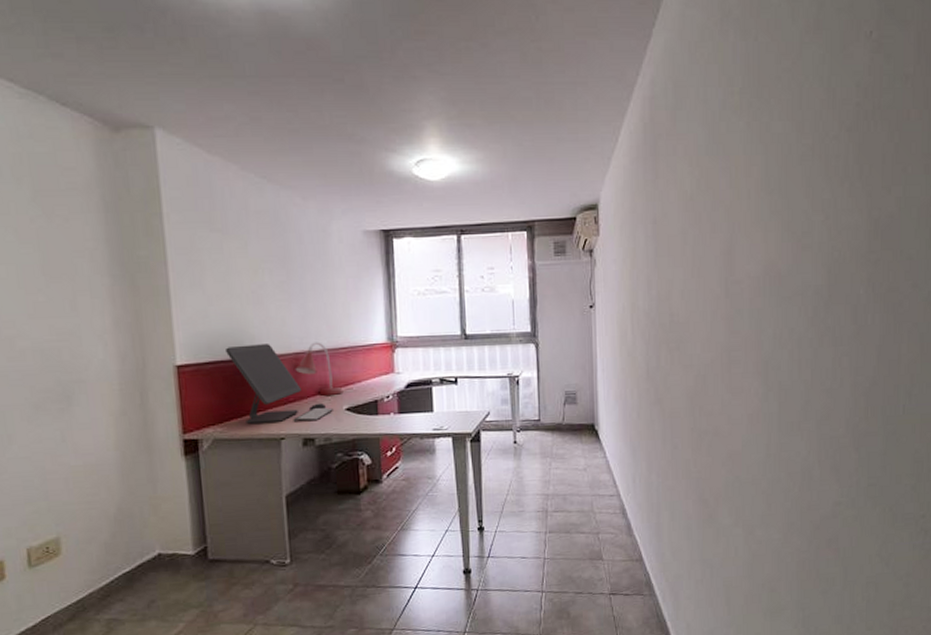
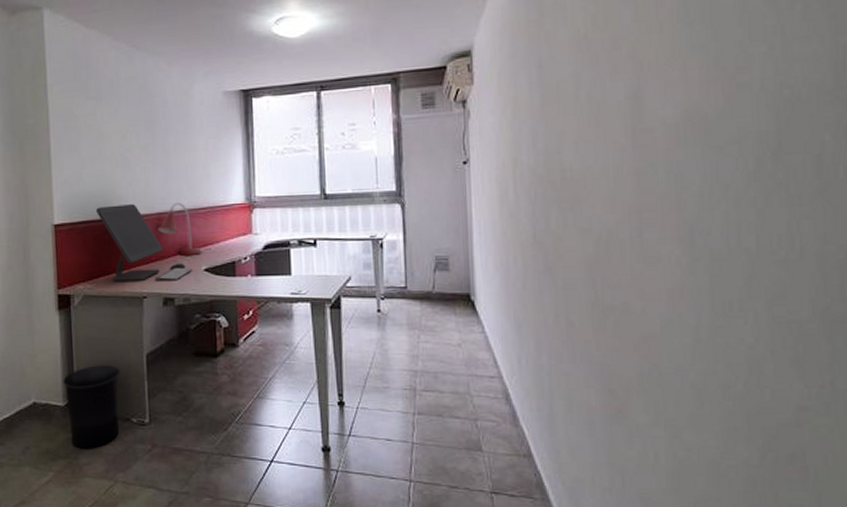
waste bin: none [192,509,257,596] -> present [63,365,120,449]

